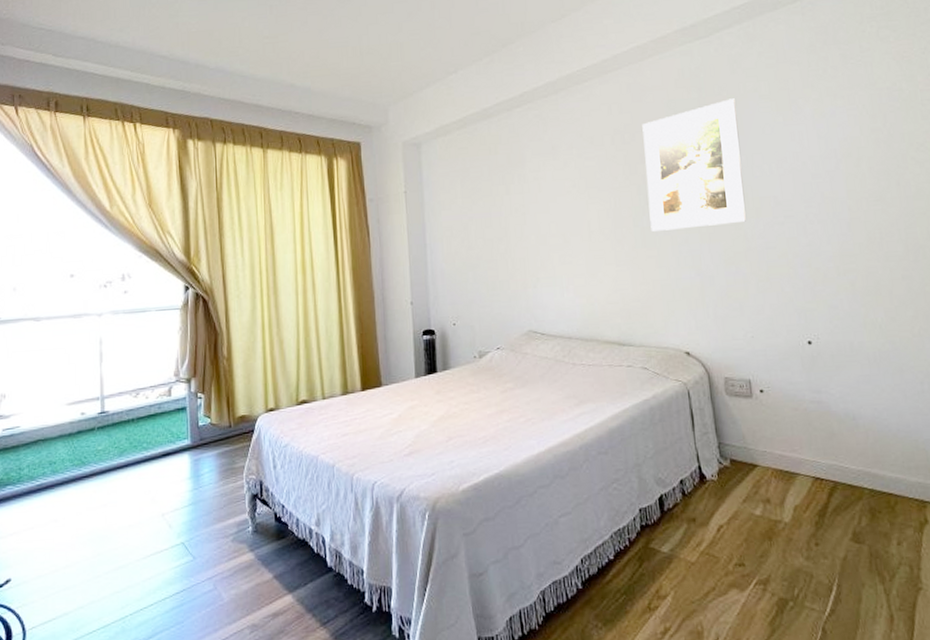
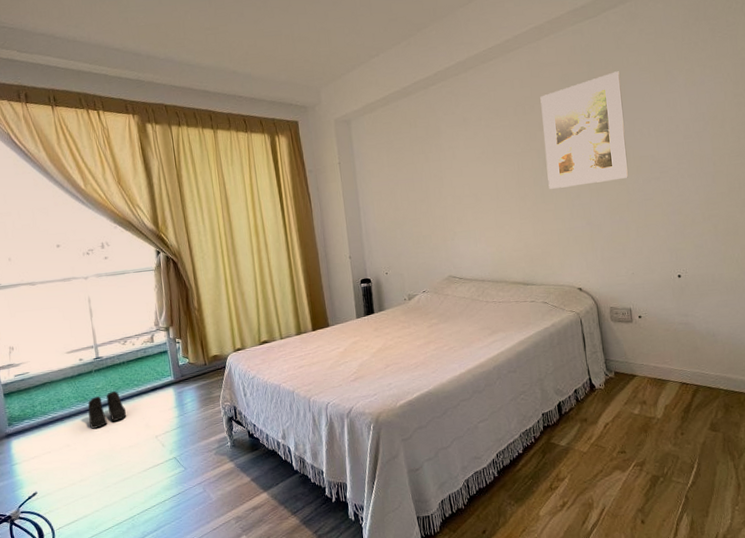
boots: none [84,455,130,501] -> present [88,391,127,429]

